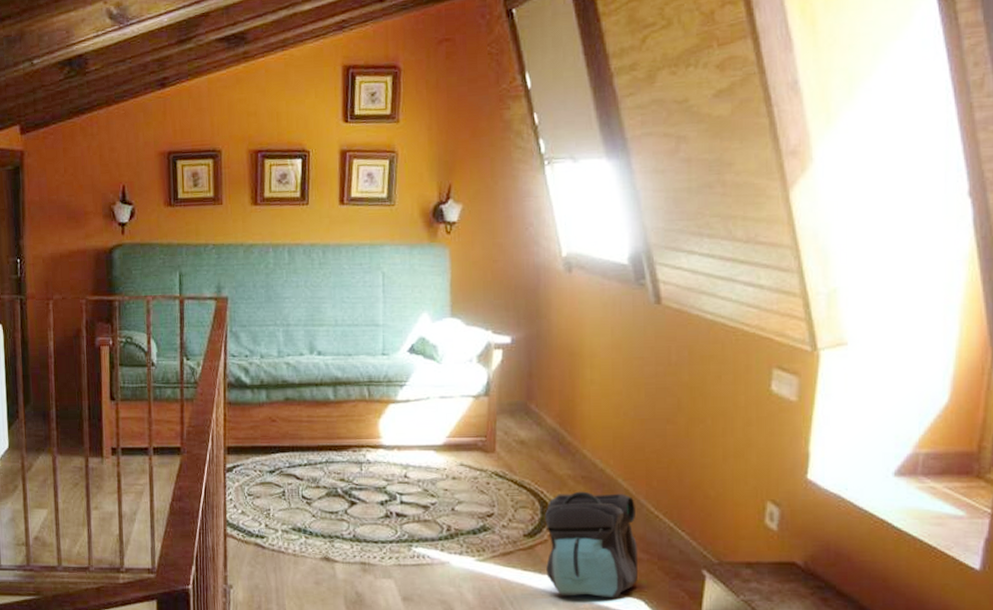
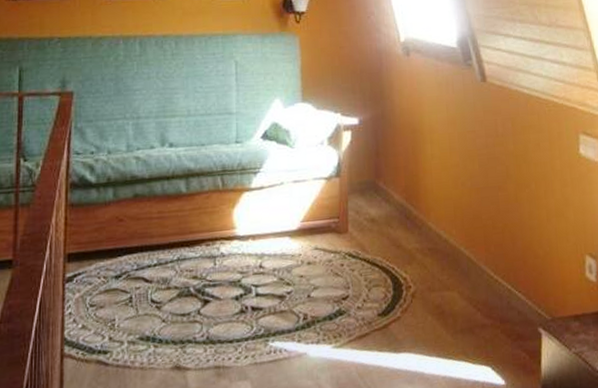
backpack: present [545,491,638,598] -> none [397,261,484,373]

